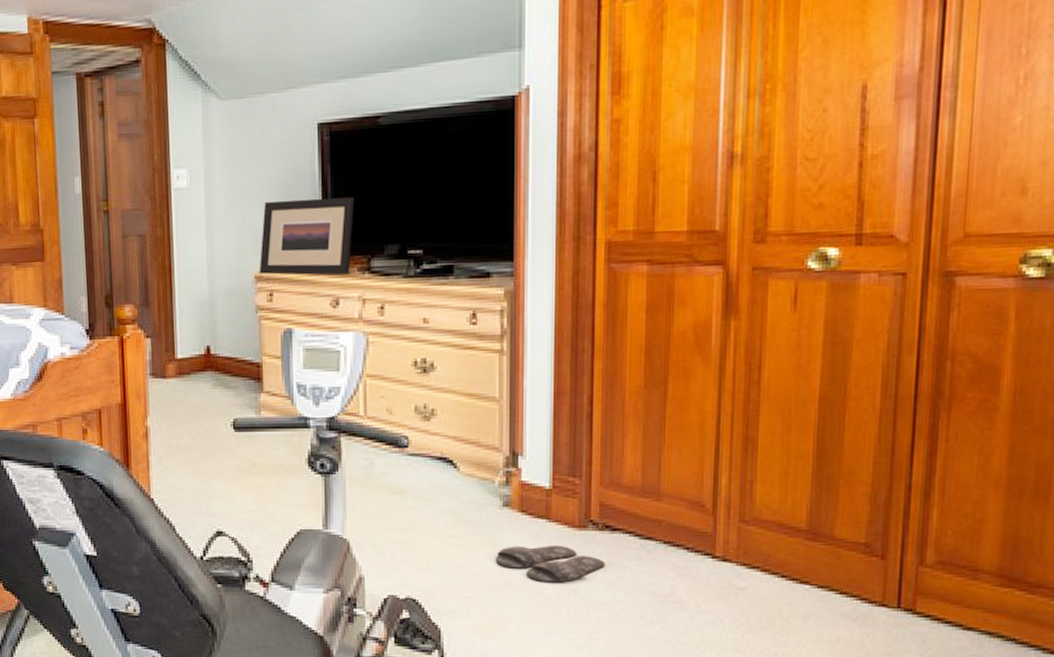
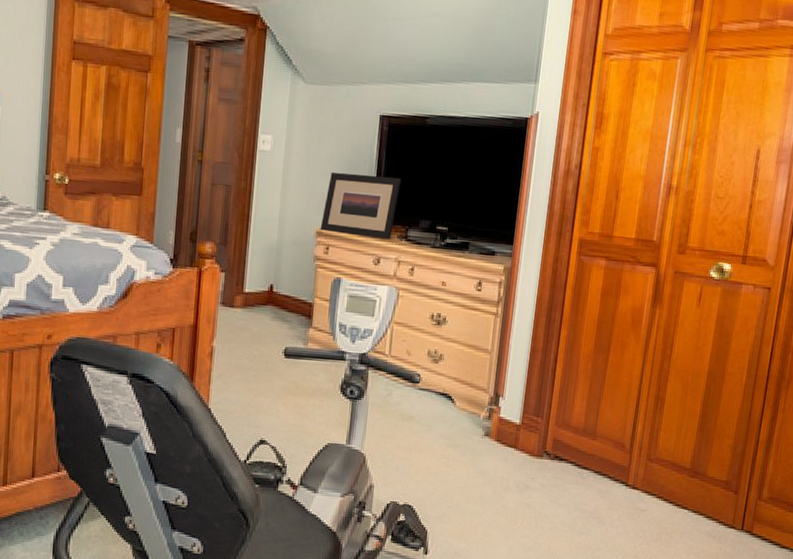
slippers: present [496,545,604,583] -> none [474,467,552,499]

